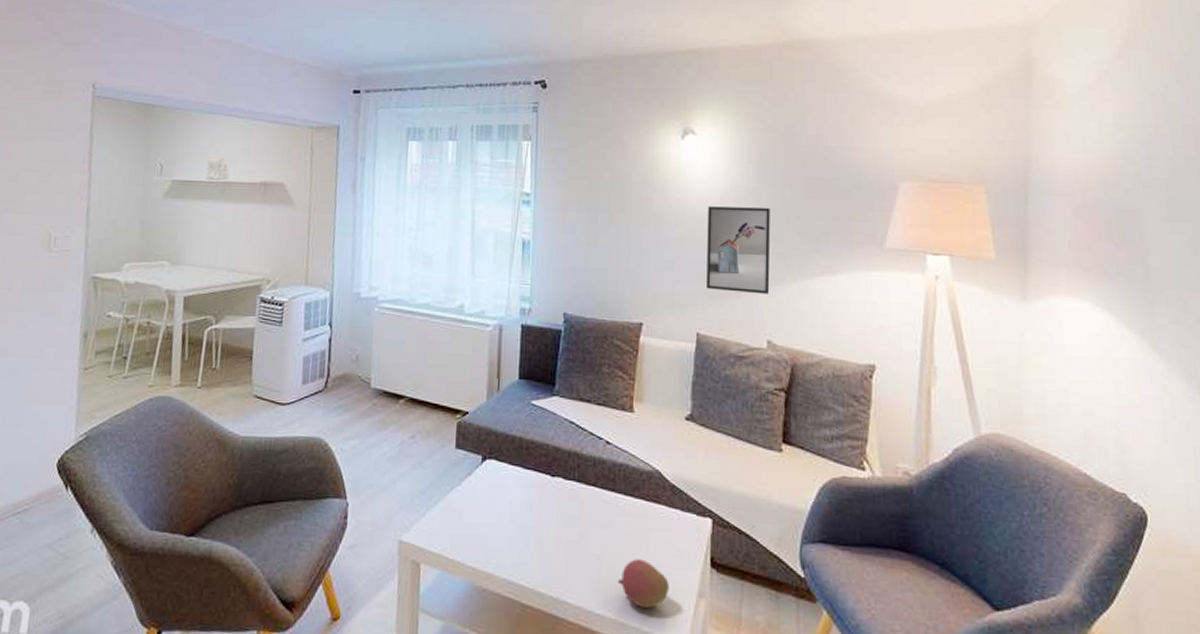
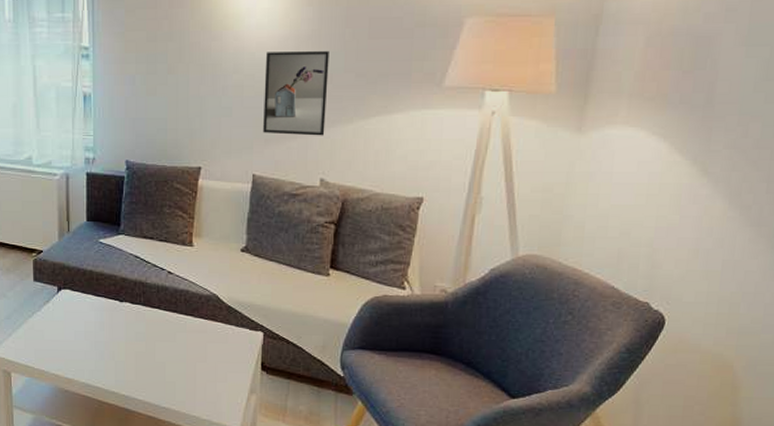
fruit: present [617,559,669,608] -> none [180,365,225,402]

